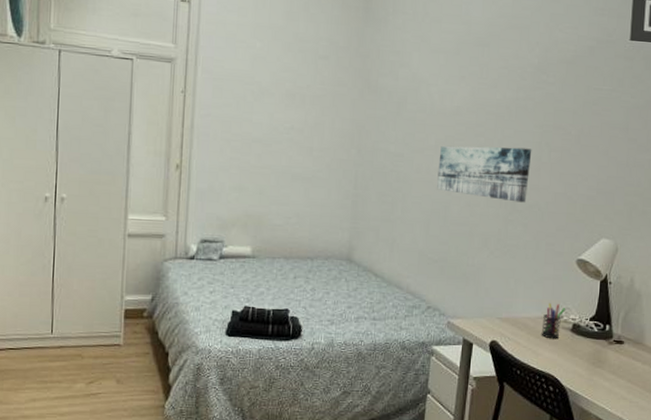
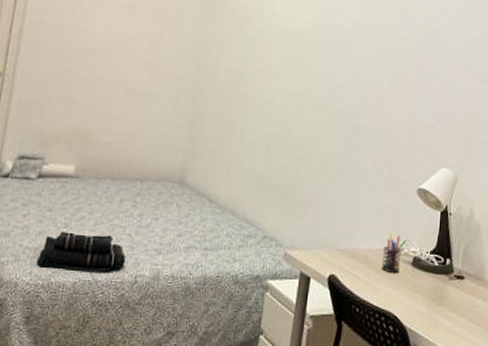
wall art: present [437,145,532,203] -> none [278,66,374,128]

